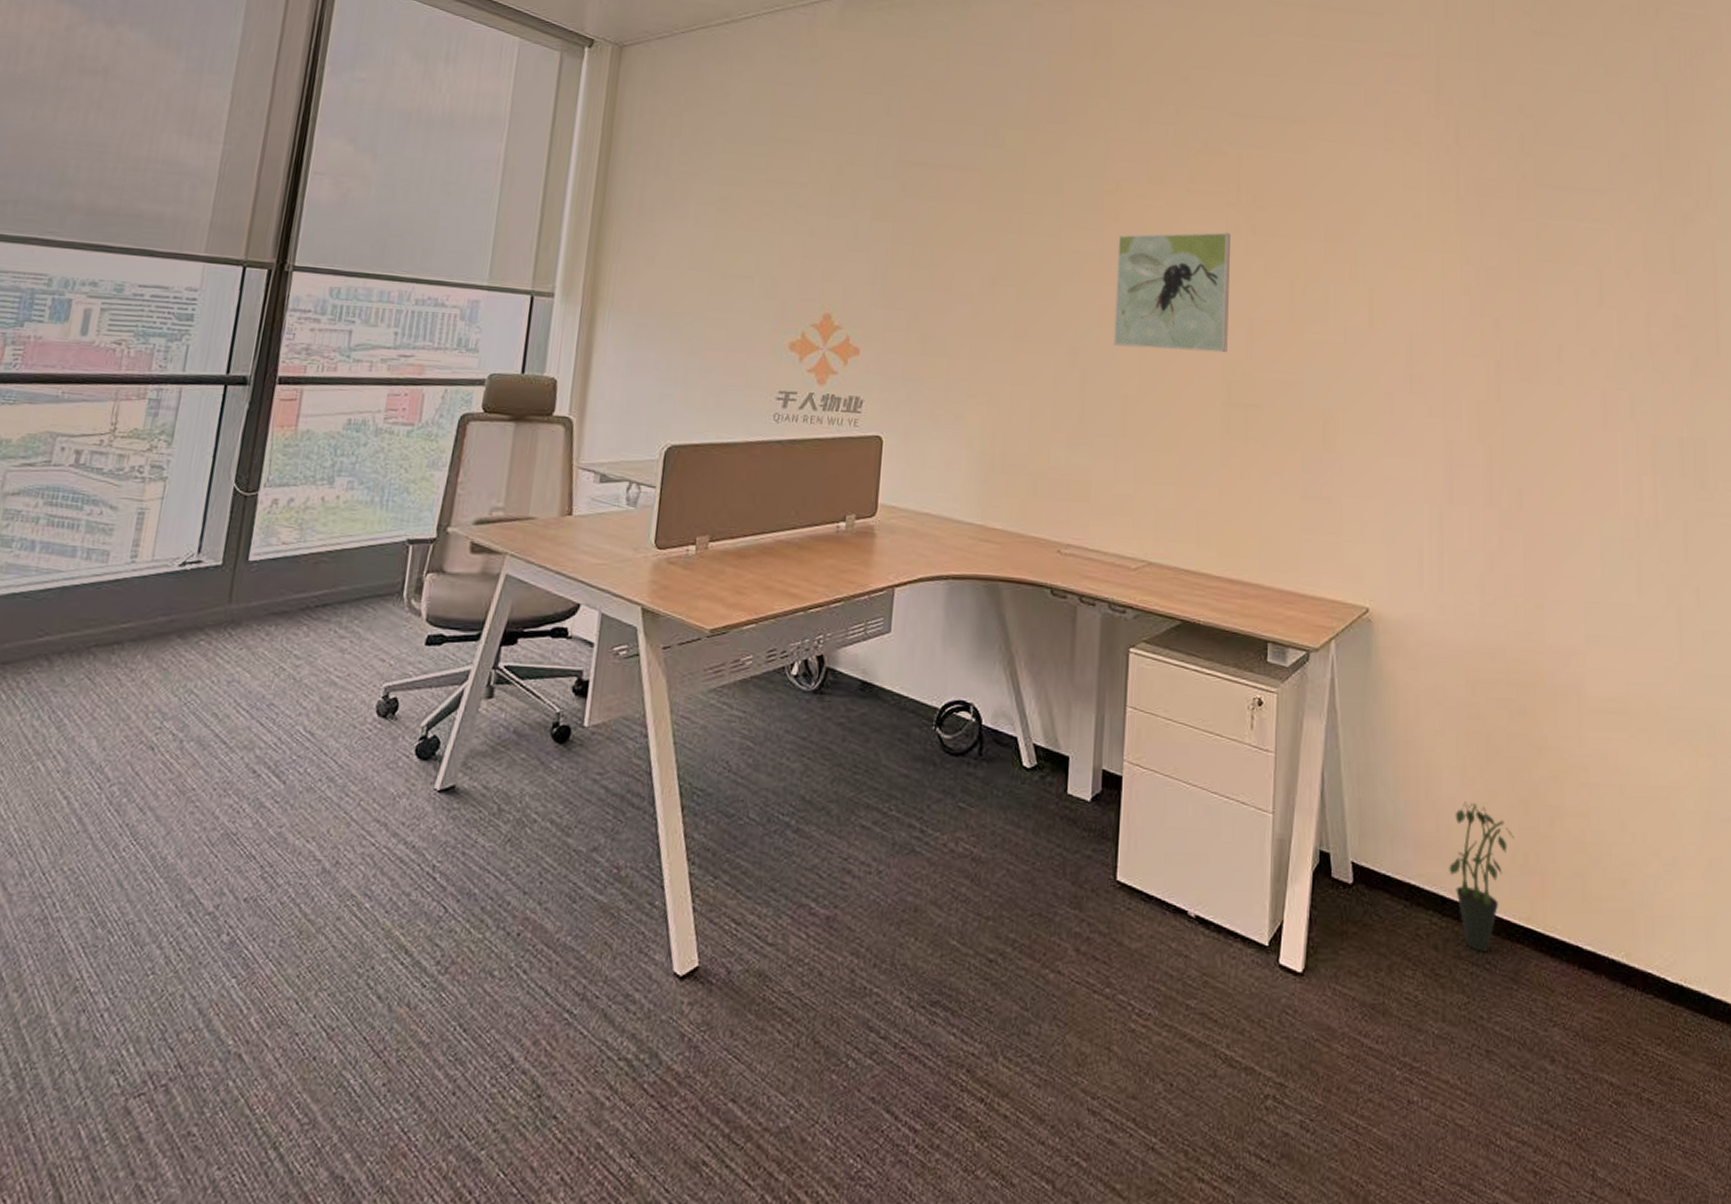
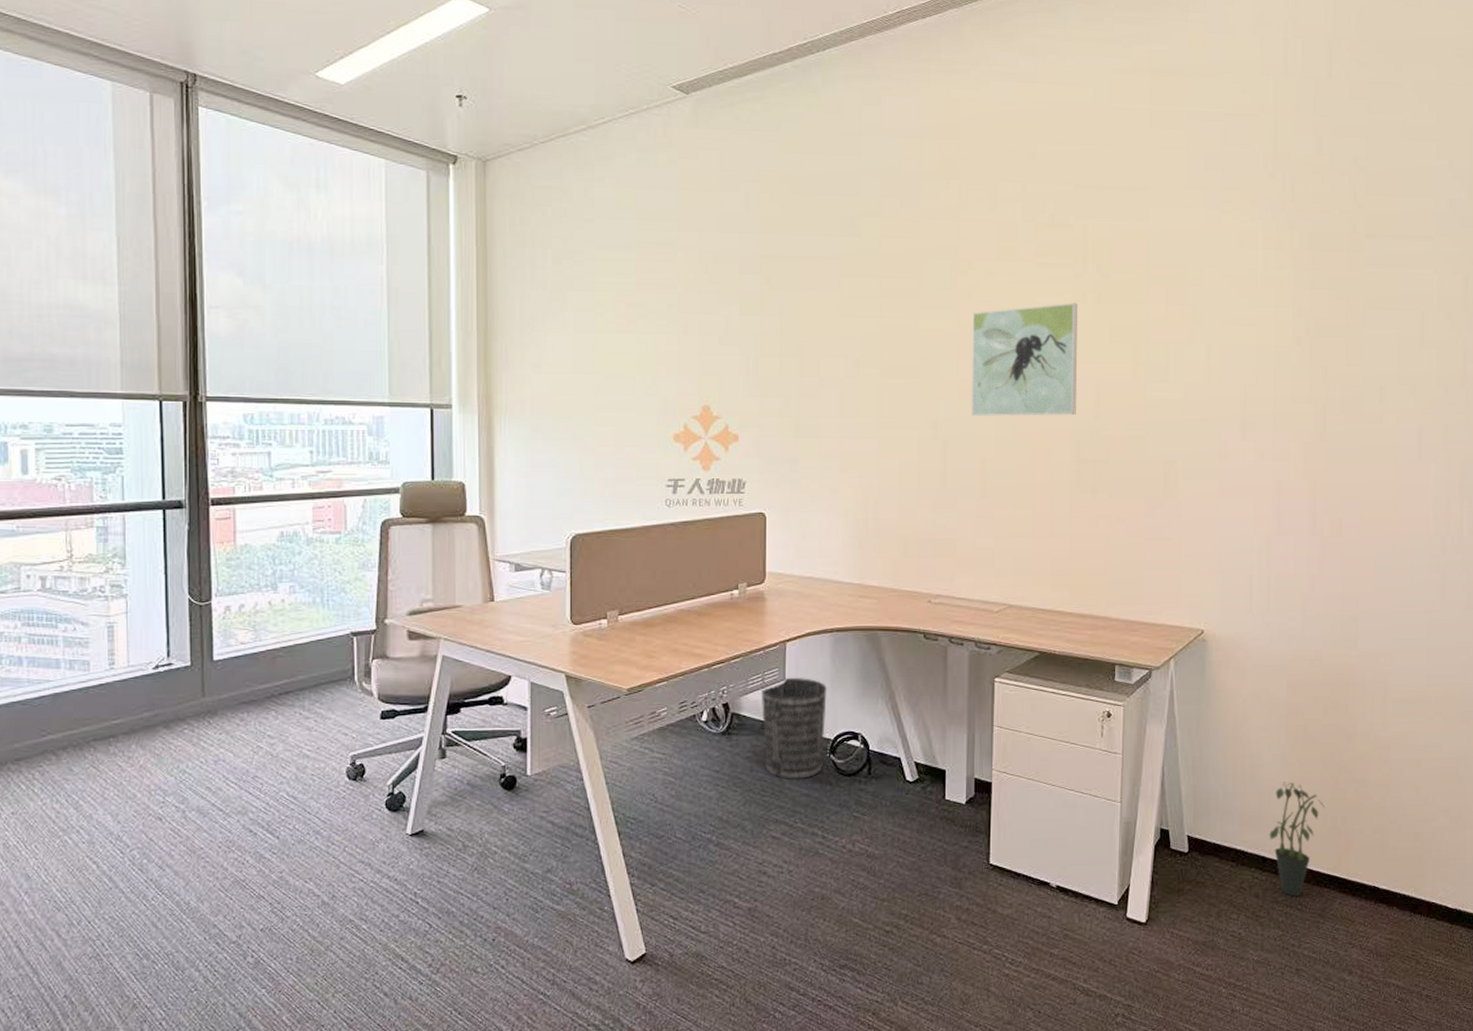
wastebasket: none [860,630,937,755] -> present [761,677,827,779]

